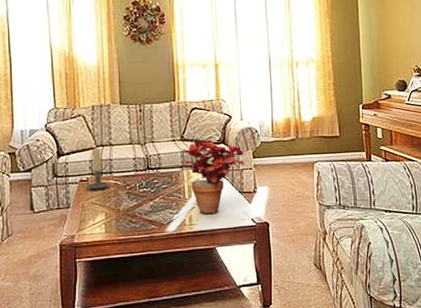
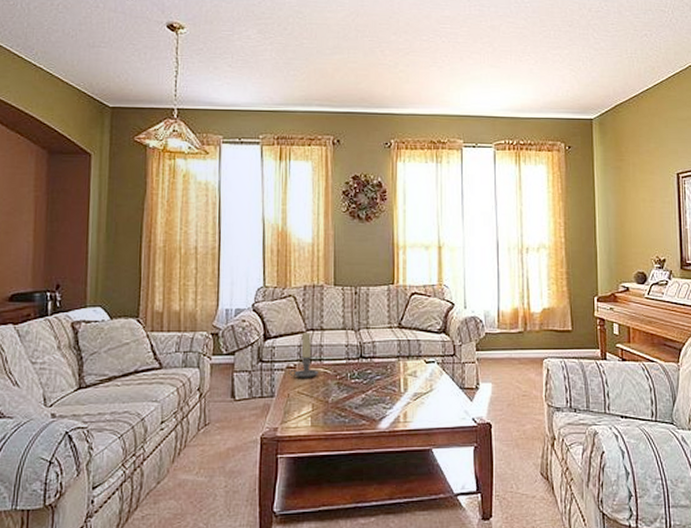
potted plant: present [181,139,244,214] -> none [398,327,467,410]

